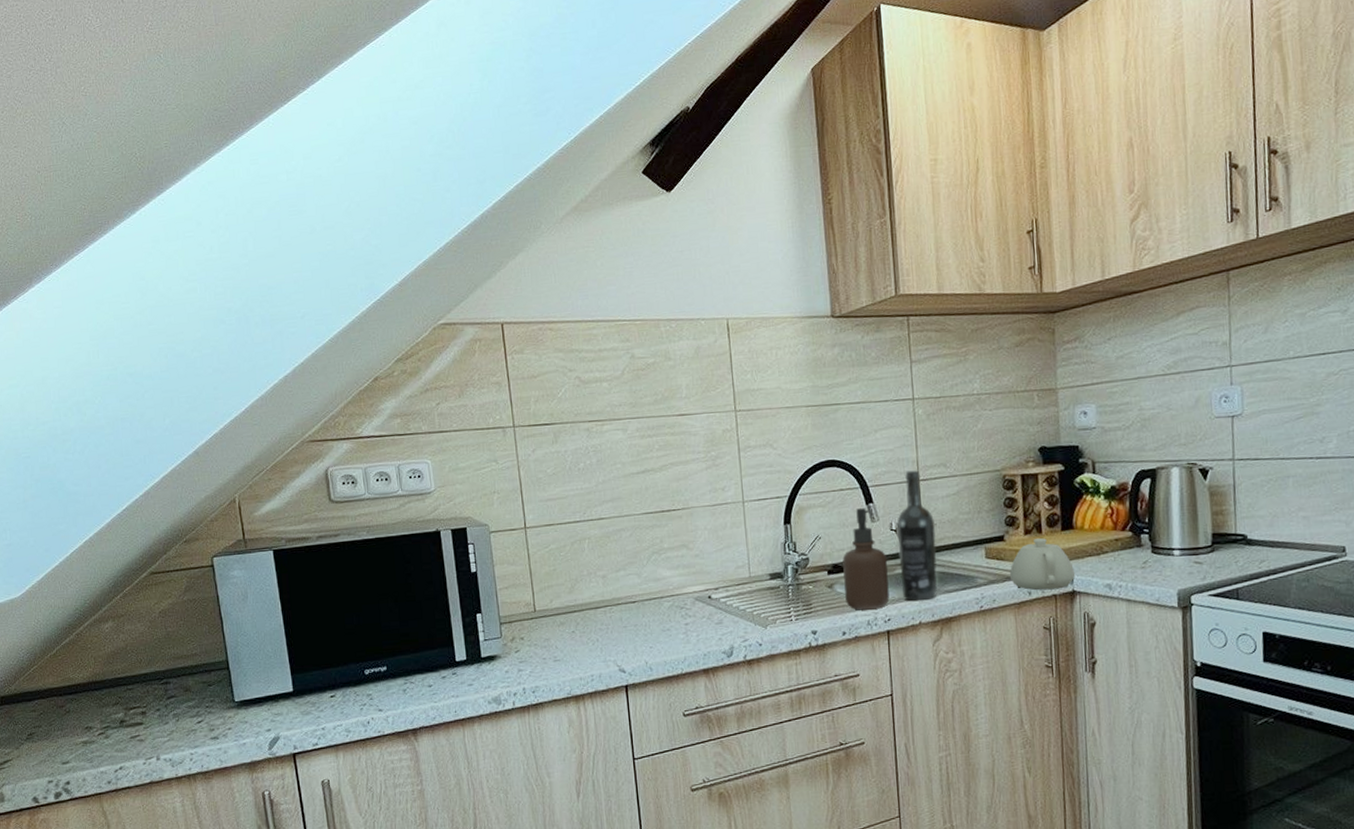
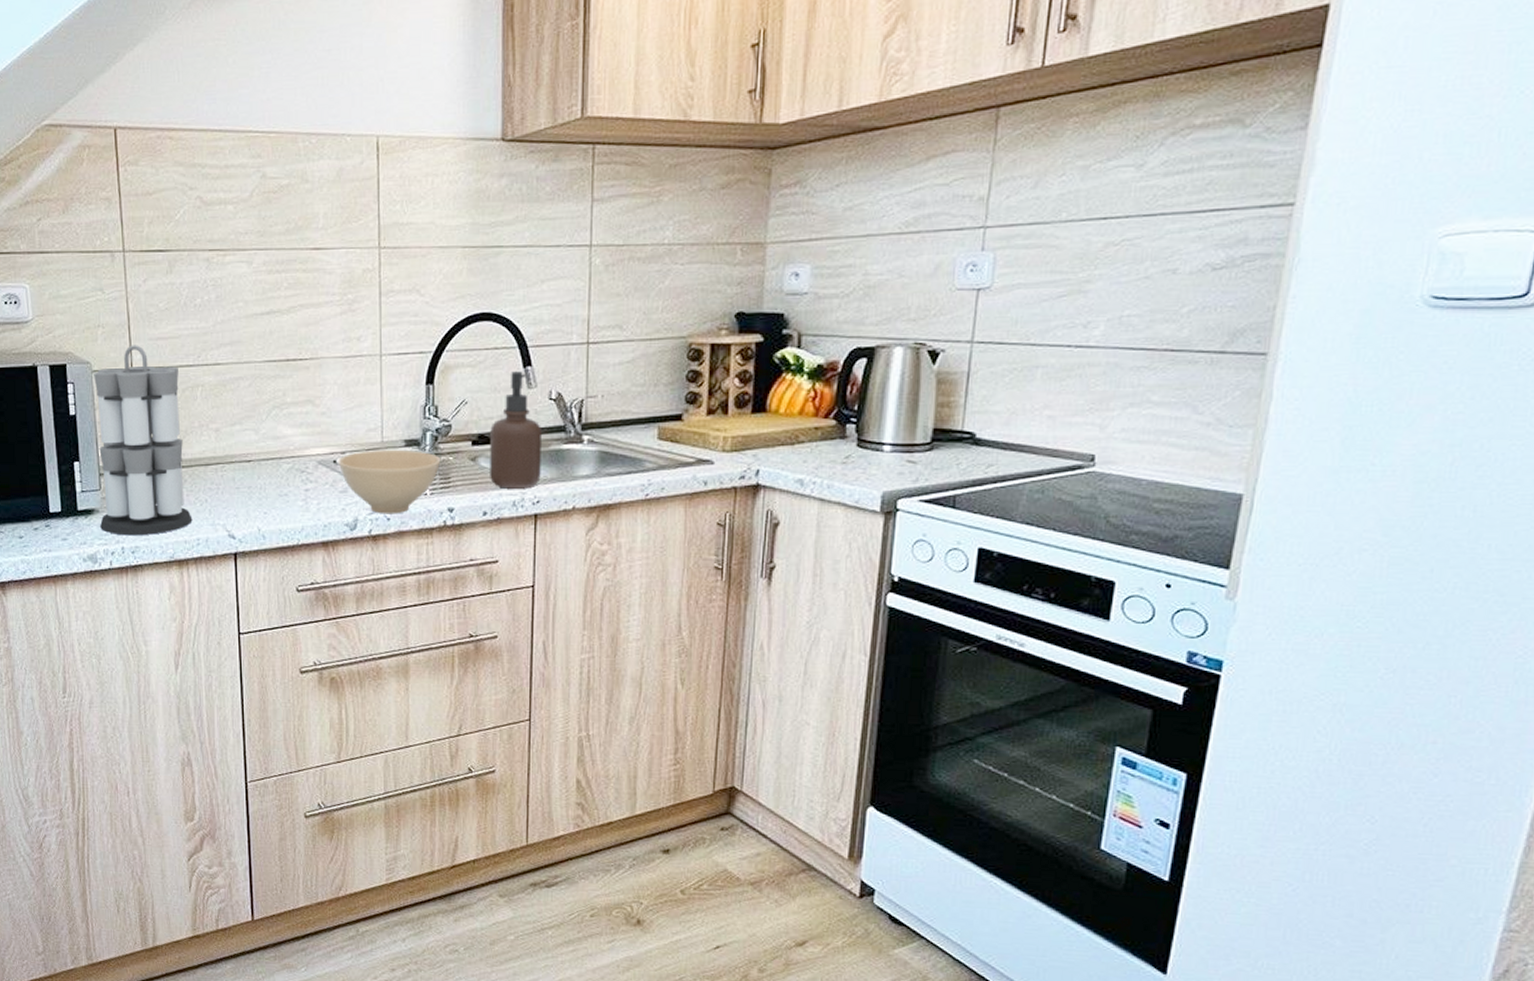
spice rack: none [491,506,586,677] -> present [94,345,193,536]
bowl: none [712,582,803,641] -> present [338,450,441,514]
wine bottle: present [896,470,938,602] -> none [556,331,603,485]
teapot: present [1009,538,1075,591] -> none [683,421,761,481]

